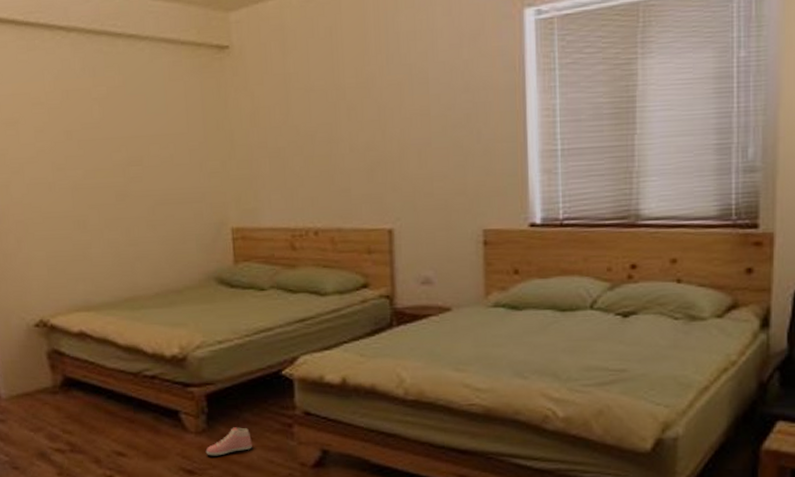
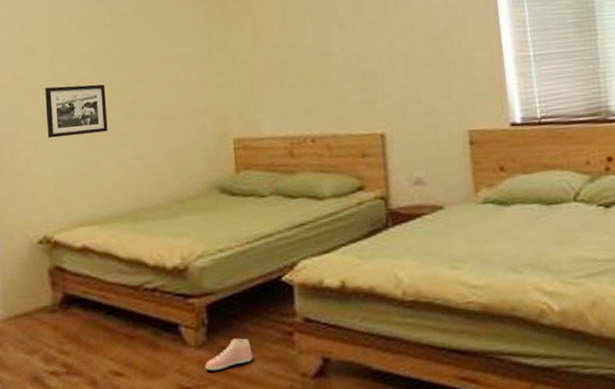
picture frame: none [30,164,99,220] -> present [45,84,108,138]

